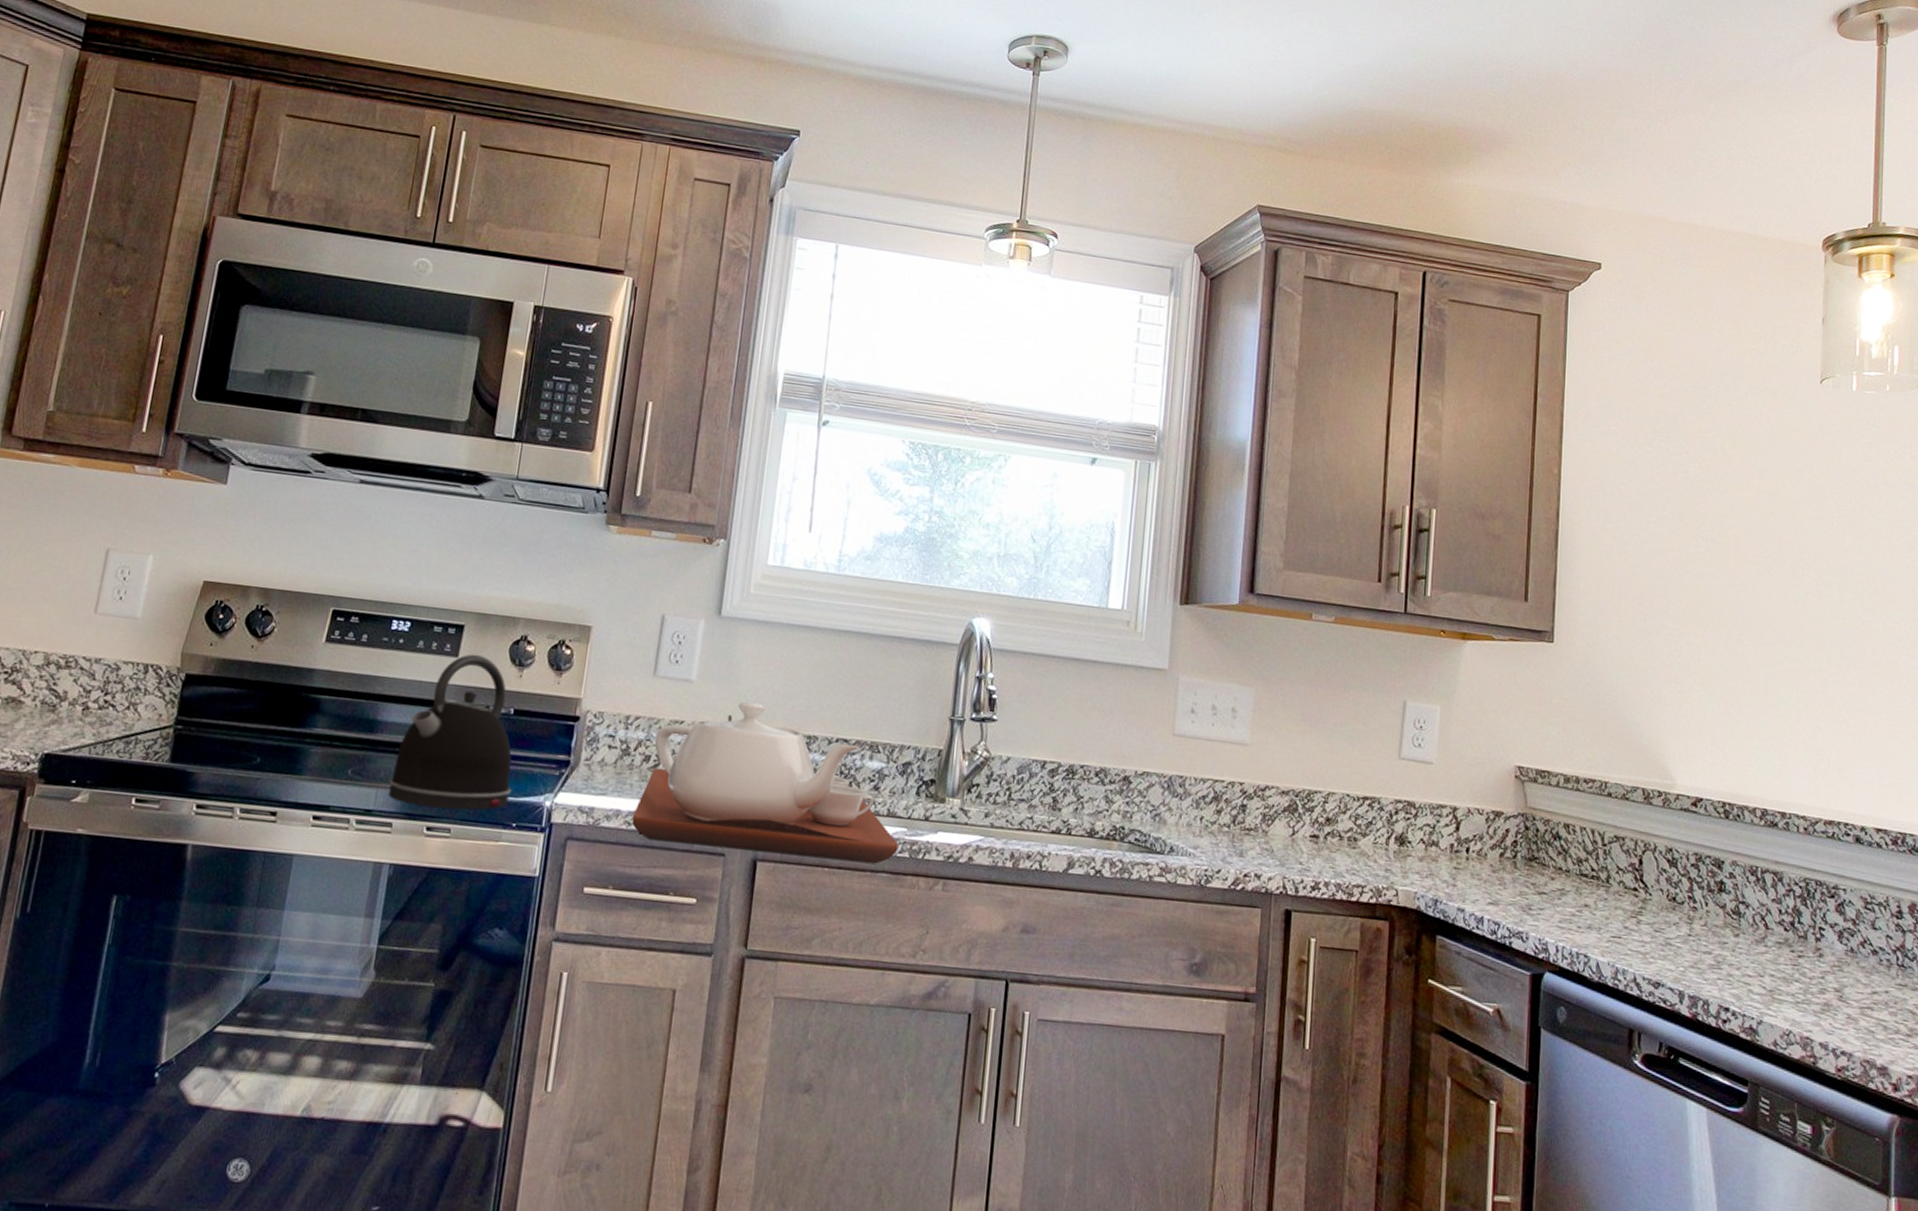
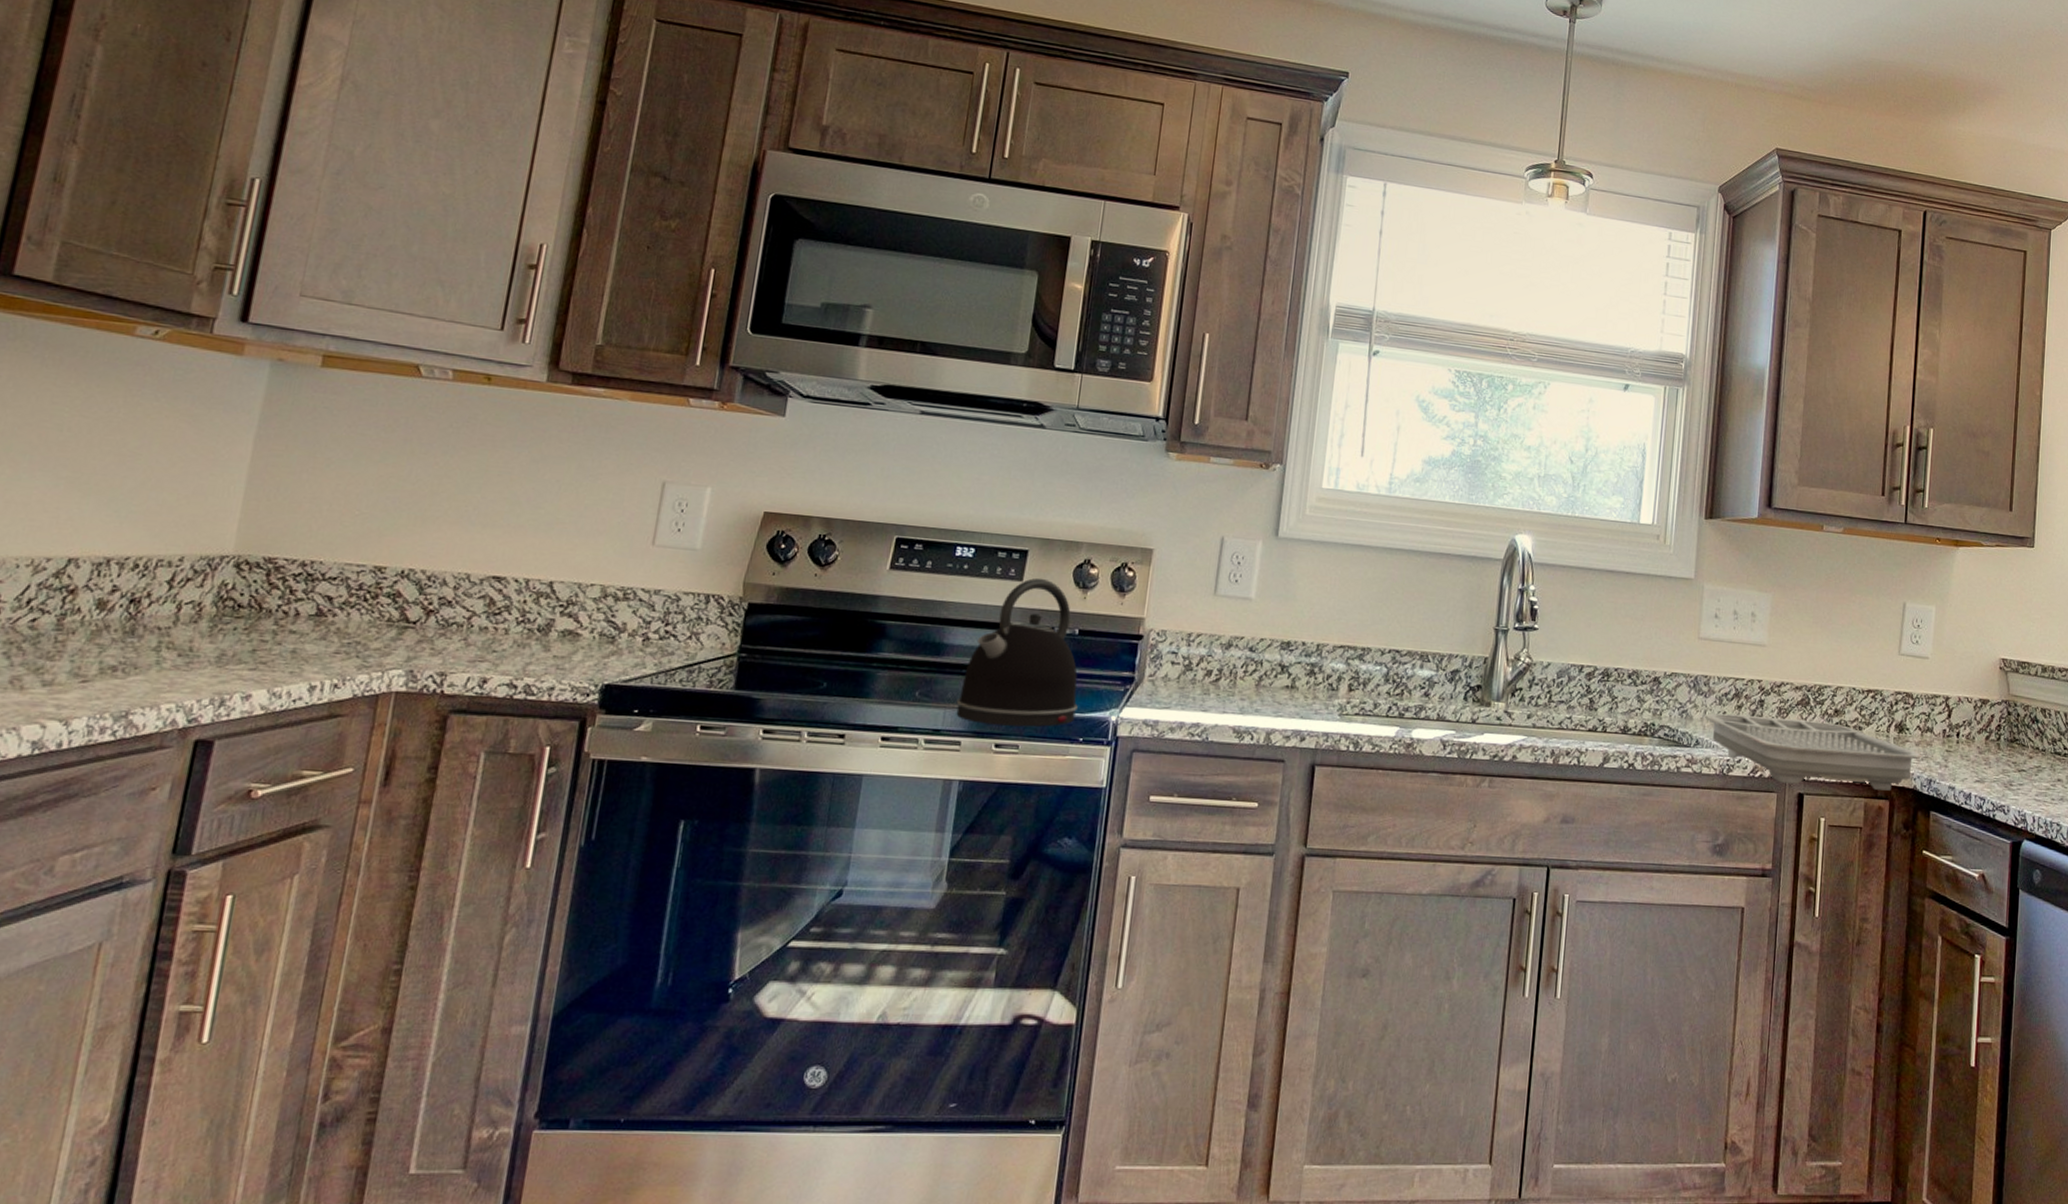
tea set: present [631,701,899,864] -> none [1195,617,1448,765]
dish rack: none [1180,817,1427,911] -> present [1705,713,1922,791]

